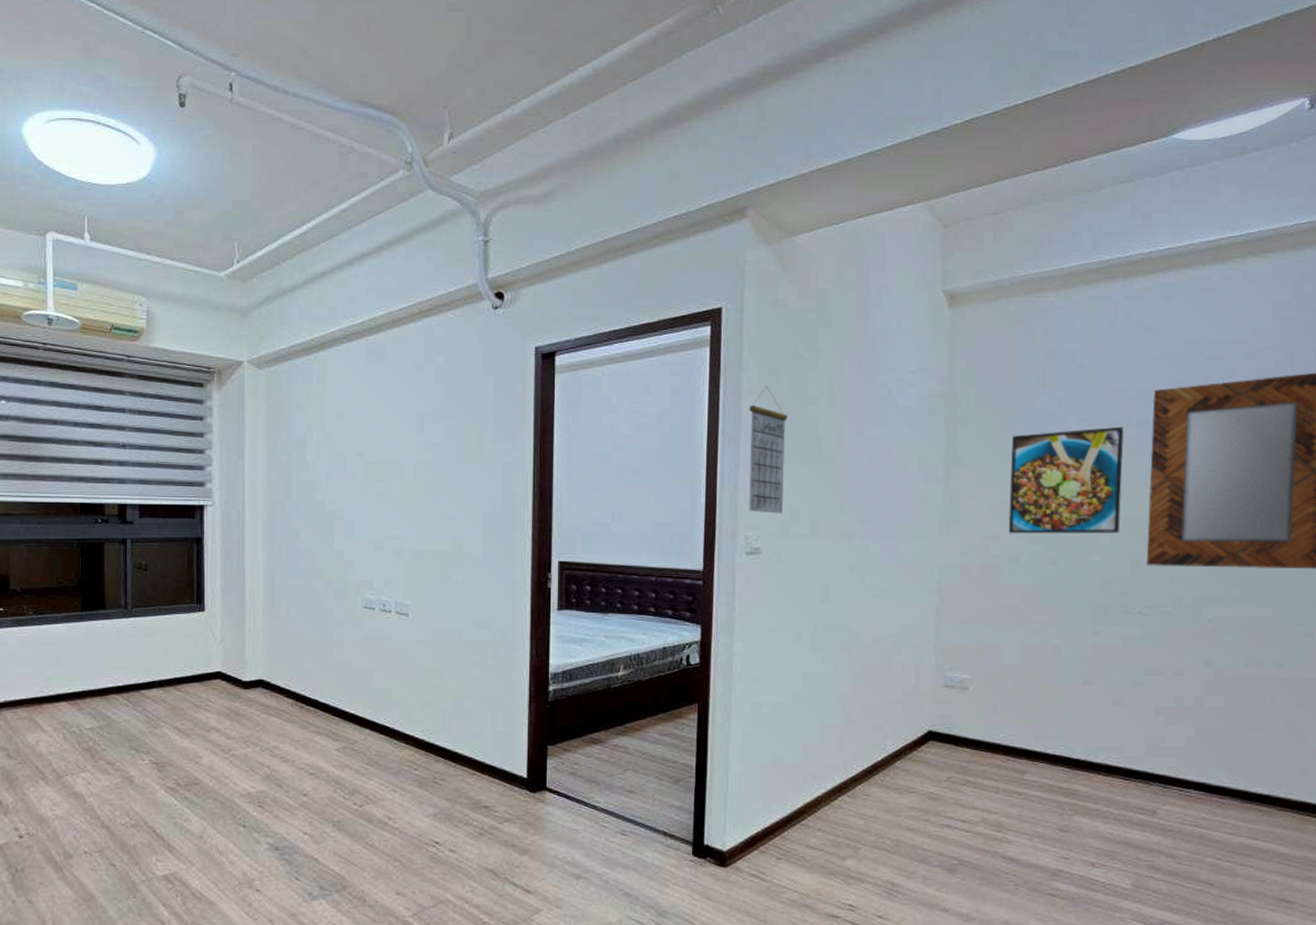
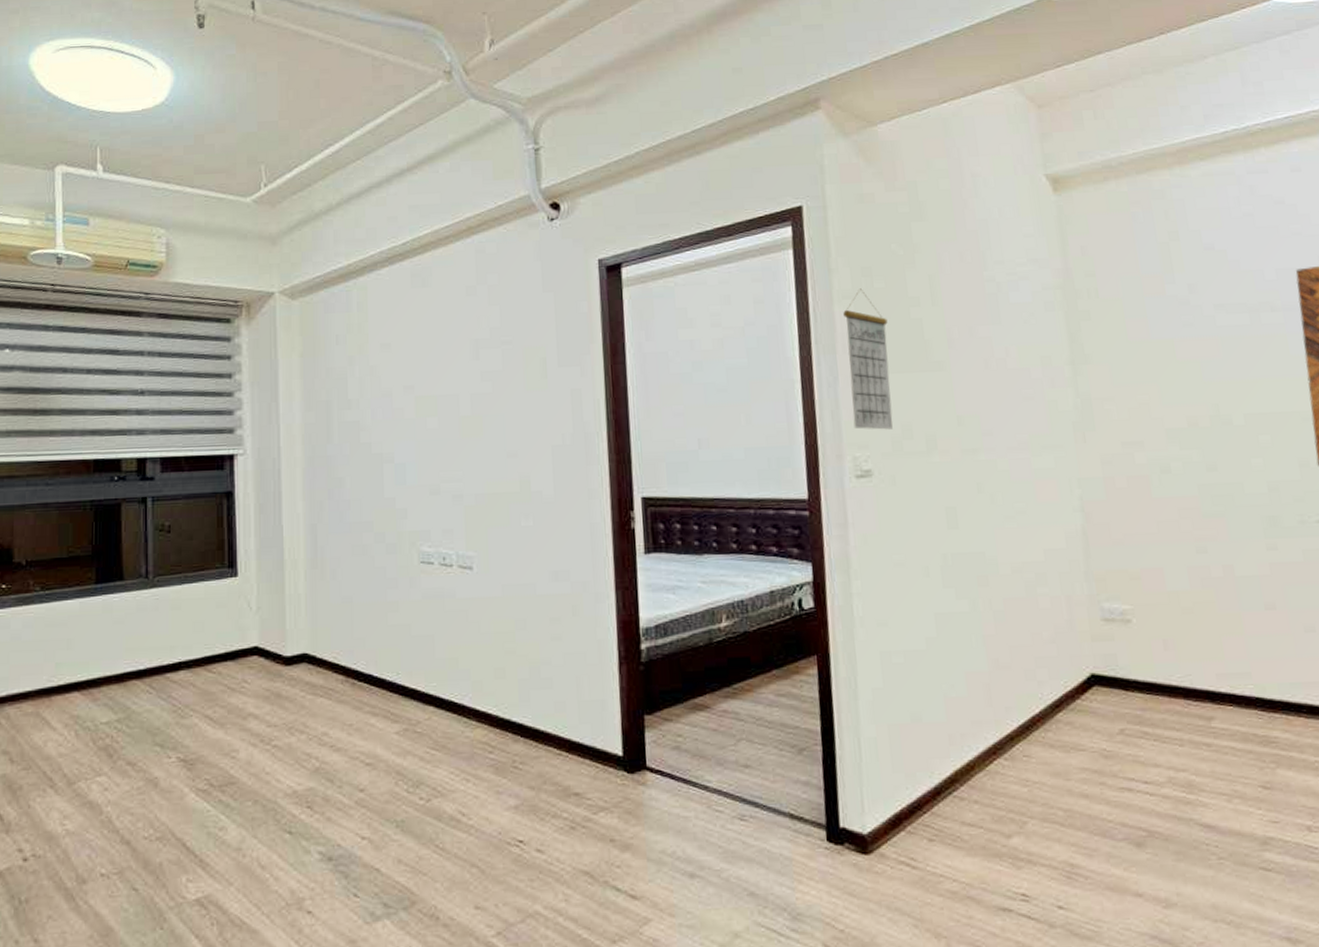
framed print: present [1008,426,1124,534] -> none [1143,311,1281,439]

